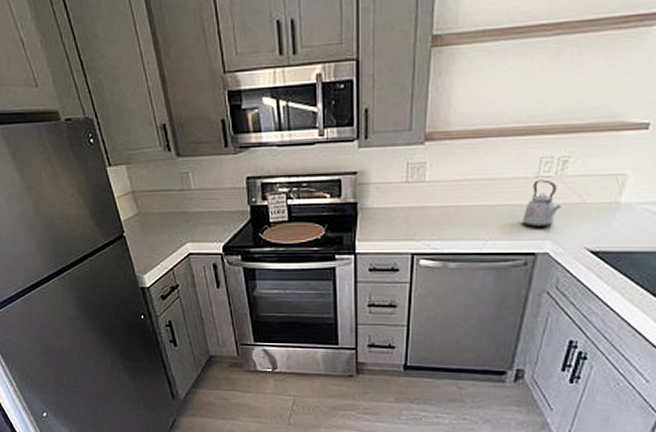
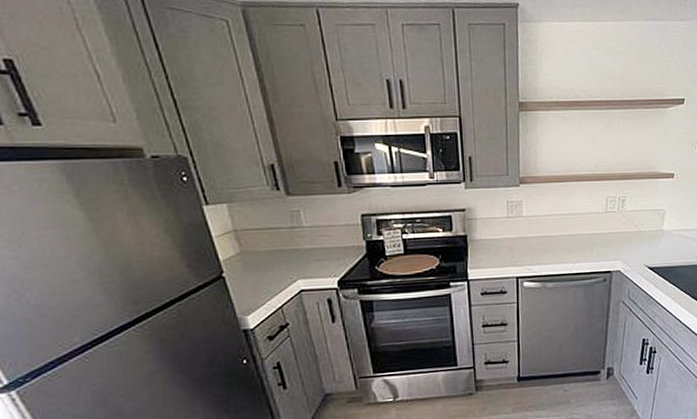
kettle: present [522,179,561,227] -> none [599,214,625,251]

